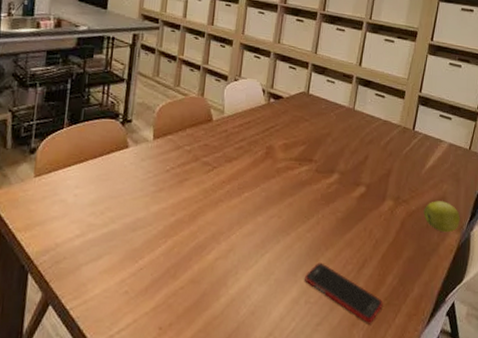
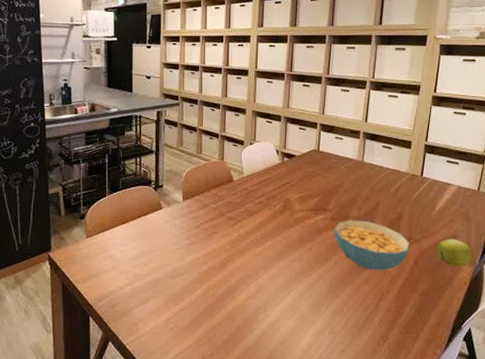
cell phone: present [305,262,383,323] -> none [328,298,402,349]
cereal bowl: none [318,173,397,233] -> present [335,220,410,271]

